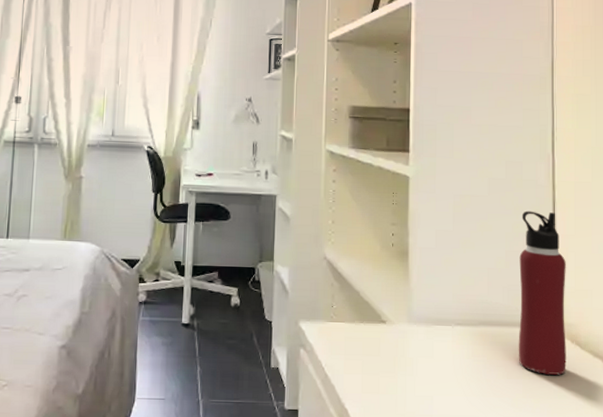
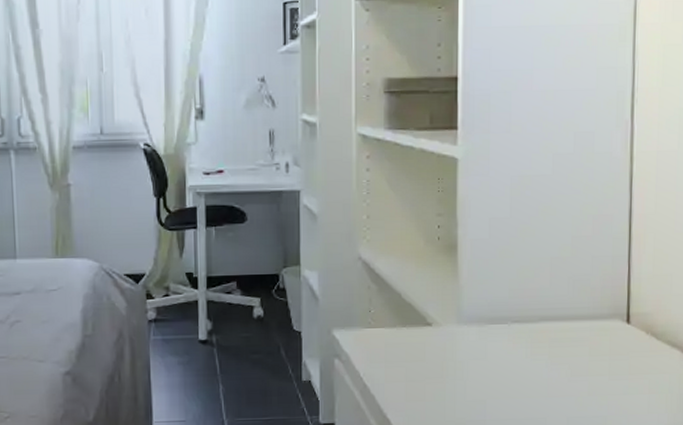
water bottle: present [518,210,566,375] -> none [584,188,643,370]

